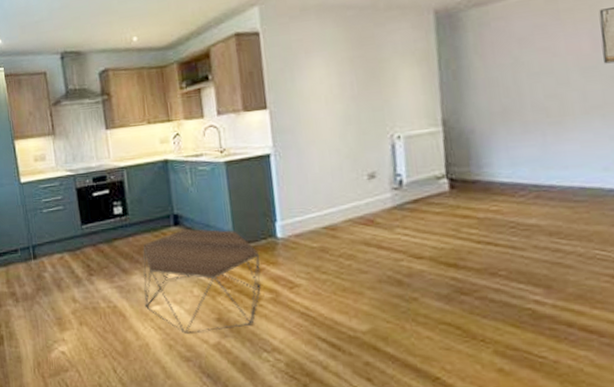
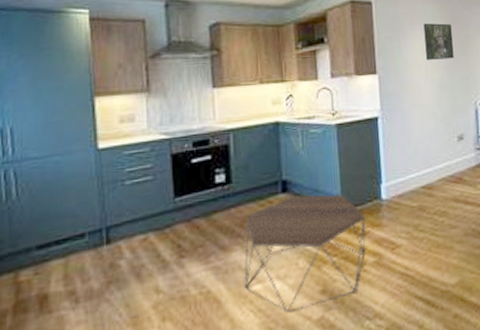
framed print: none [322,47,363,91] -> present [423,23,454,60]

